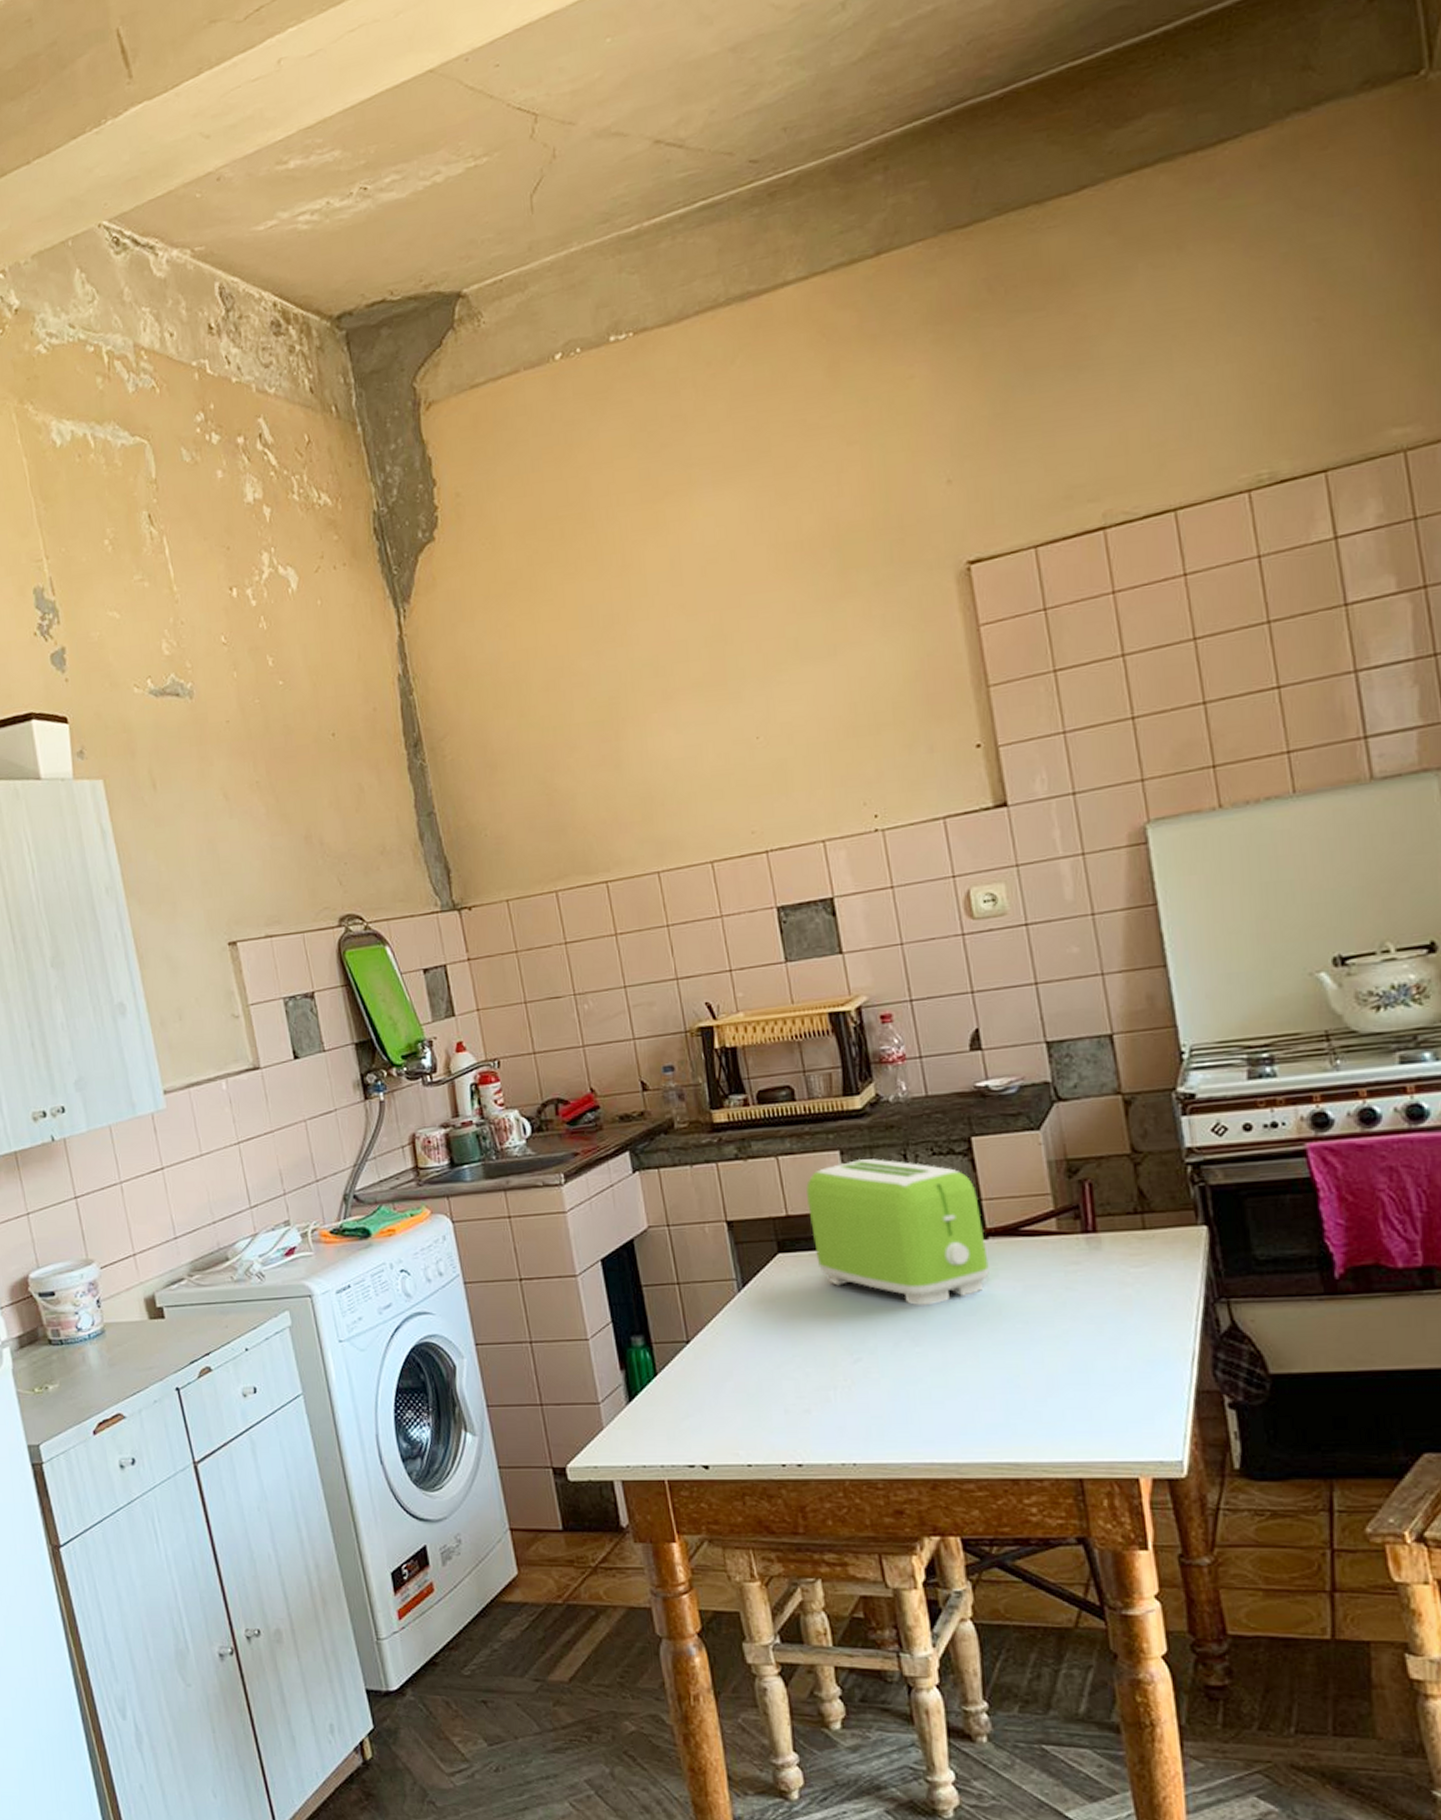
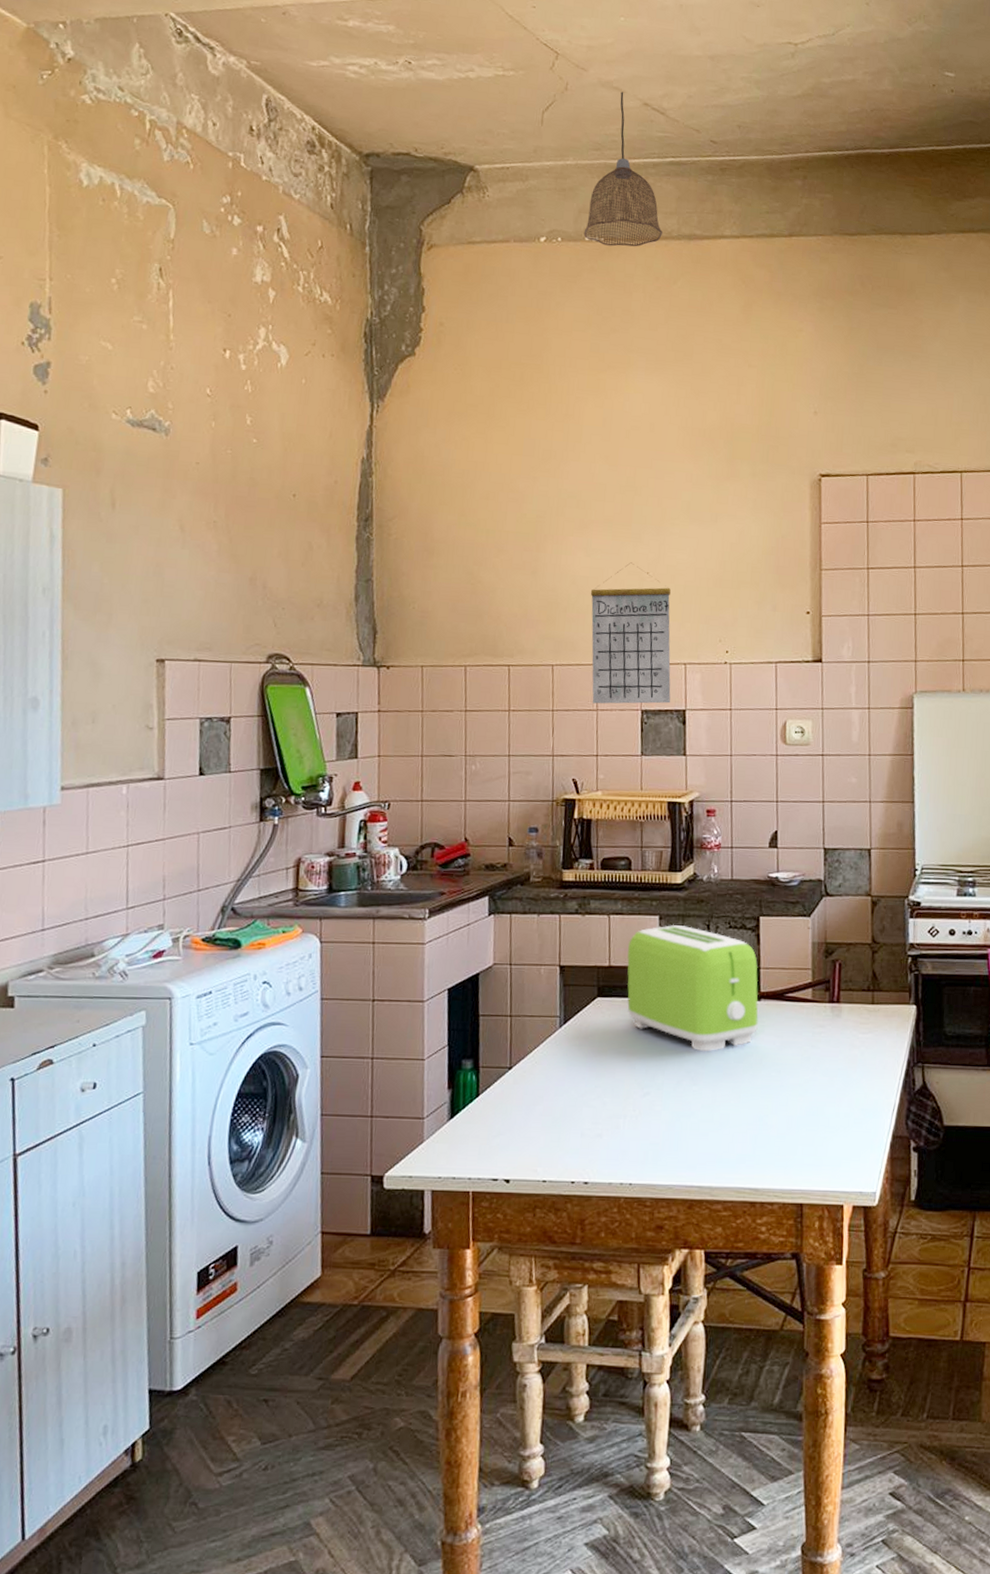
pendant lamp: none [606,135,706,342] -> present [583,91,662,247]
calendar: none [689,729,812,910] -> present [590,562,671,704]

